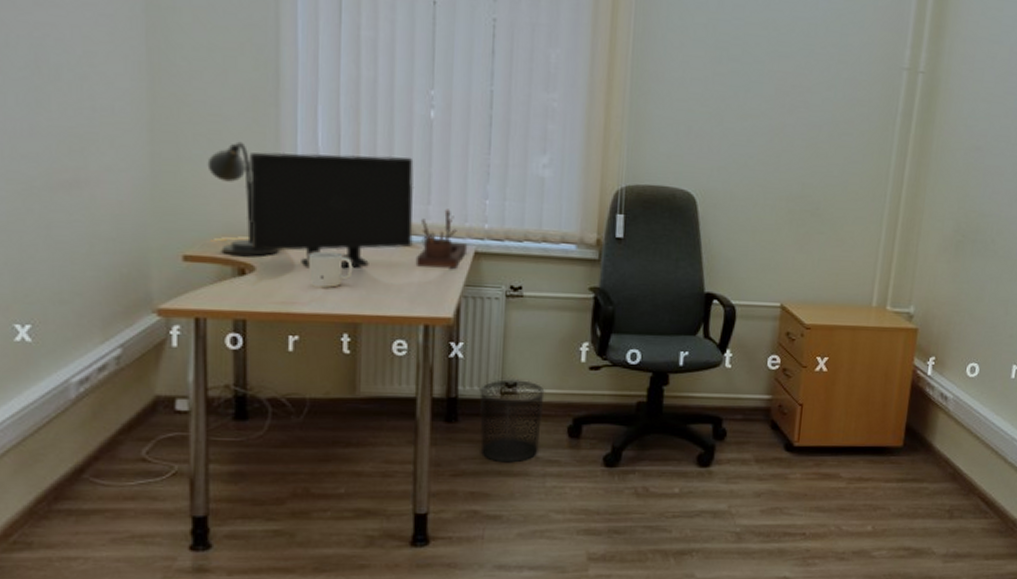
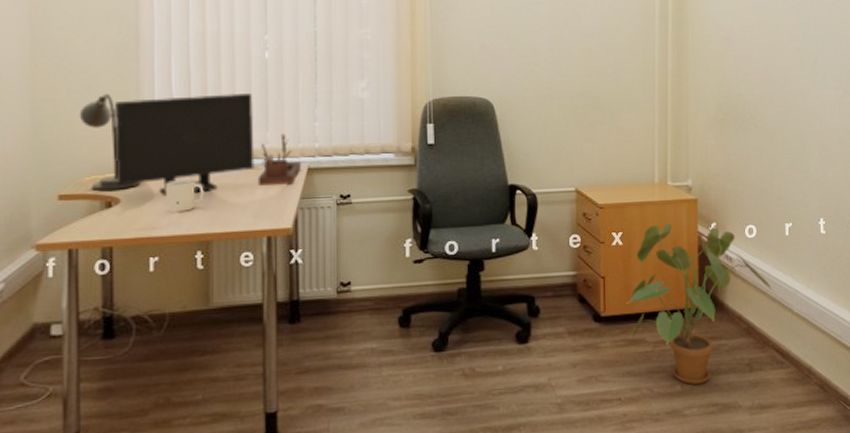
waste bin: present [478,379,545,463] -> none [317,278,376,357]
house plant: none [823,352,990,527] -> present [626,223,775,385]

